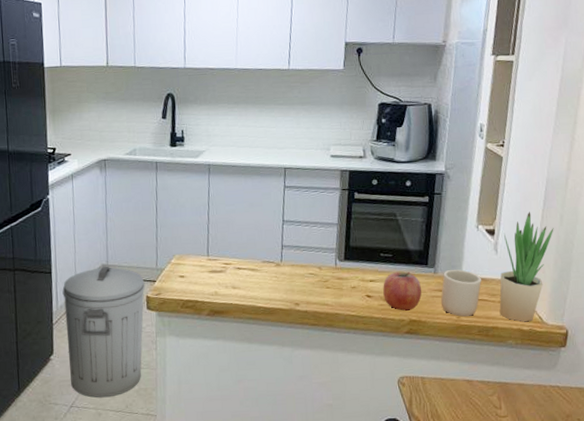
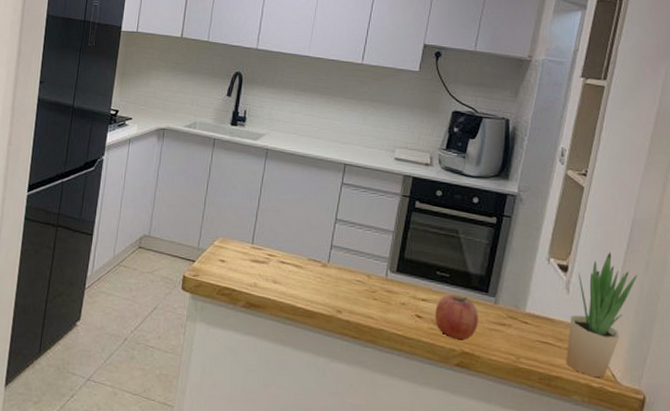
trash can: present [62,266,145,398] -> none [92,236,184,377]
mug: present [440,269,482,318] -> none [498,302,548,360]

